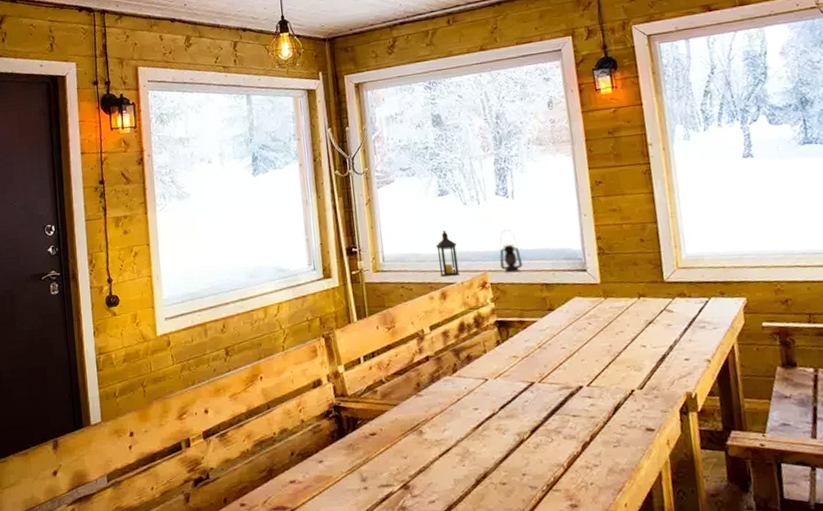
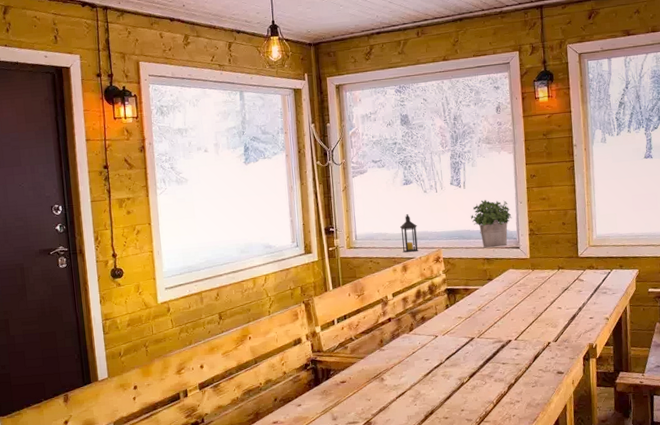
lantern: present [499,229,522,273] -> none [451,214,469,250]
potted plant: none [522,212,575,271] -> present [470,200,512,248]

